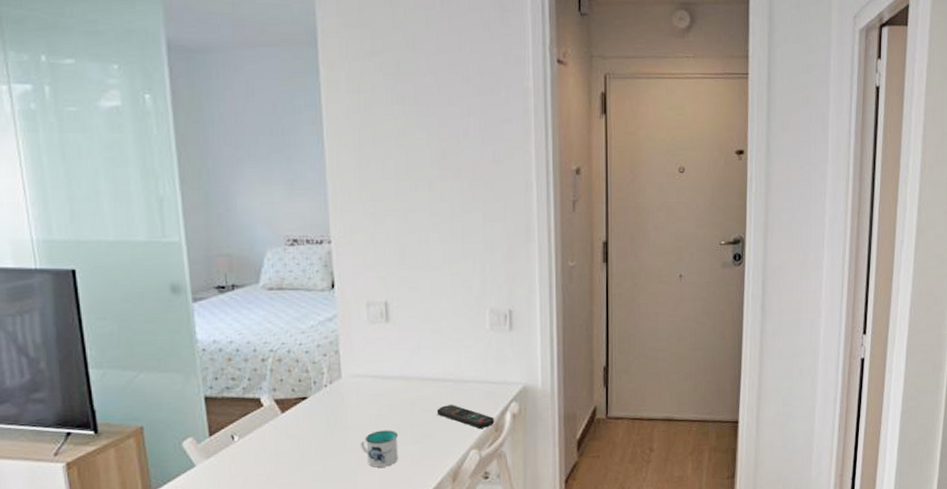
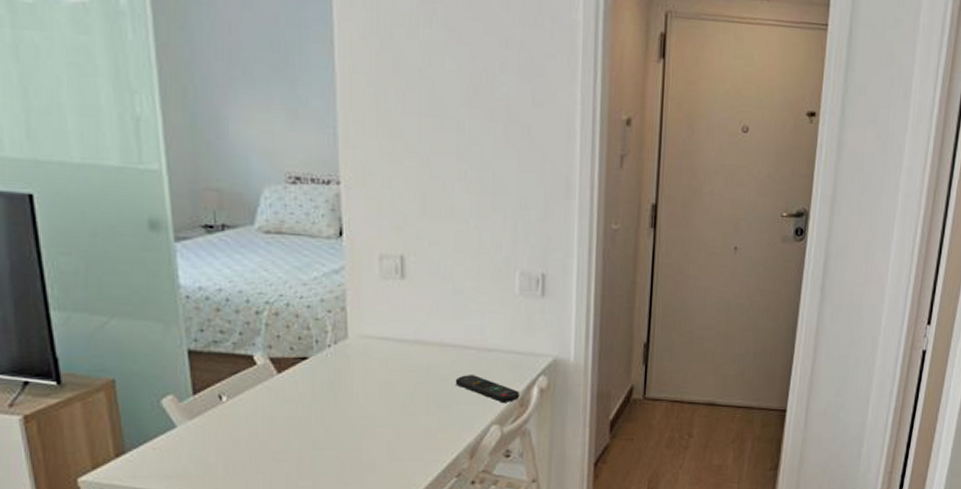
mug: present [361,430,398,468] -> none [368,398,410,439]

